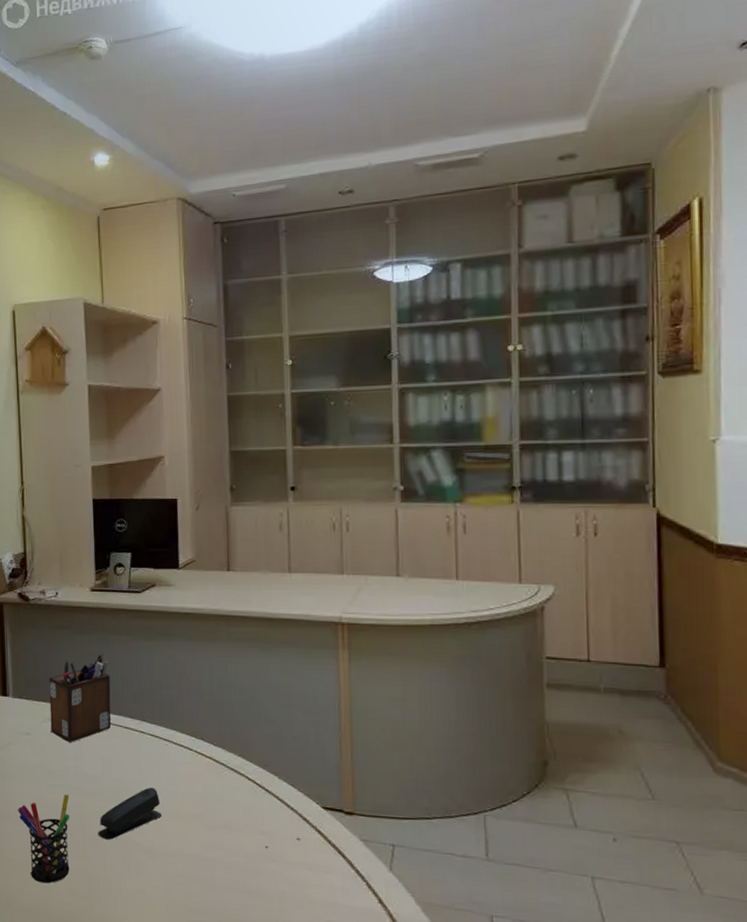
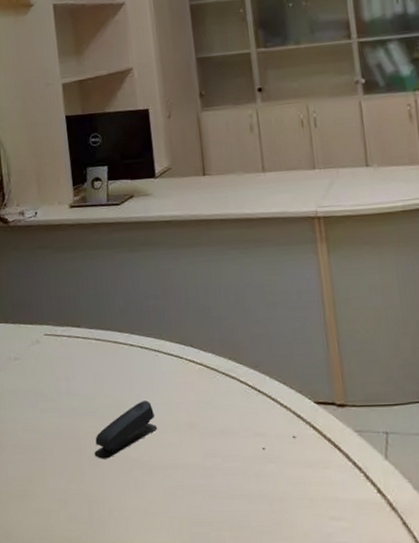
pen holder: present [17,794,70,884] -> none [10,417,69,512]
desk organizer: present [49,653,112,742] -> none [33,269,100,363]

